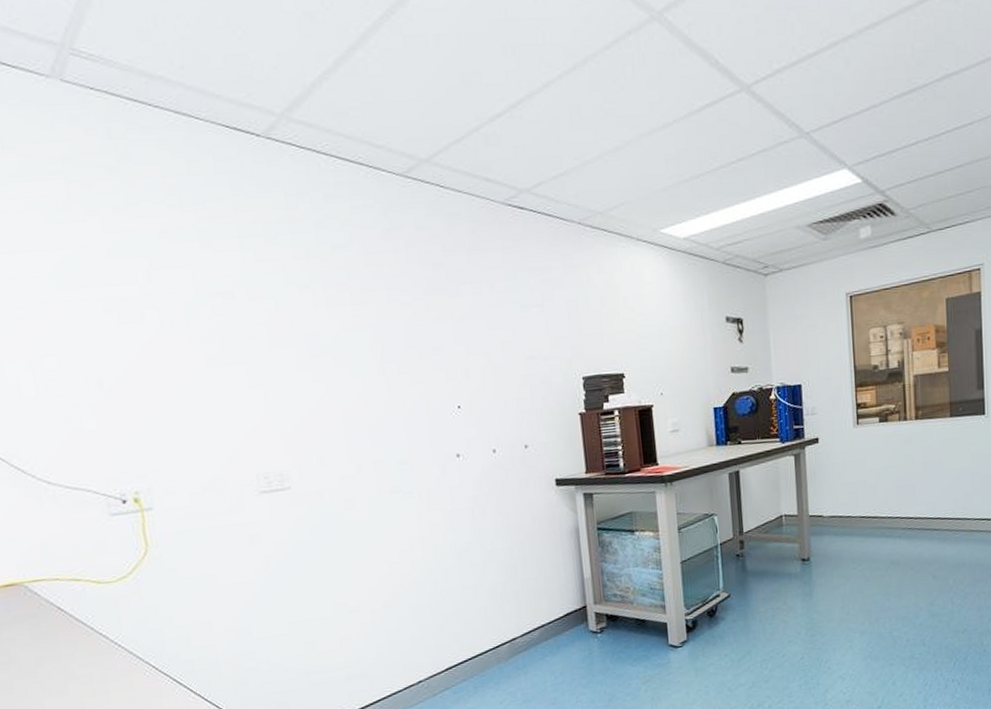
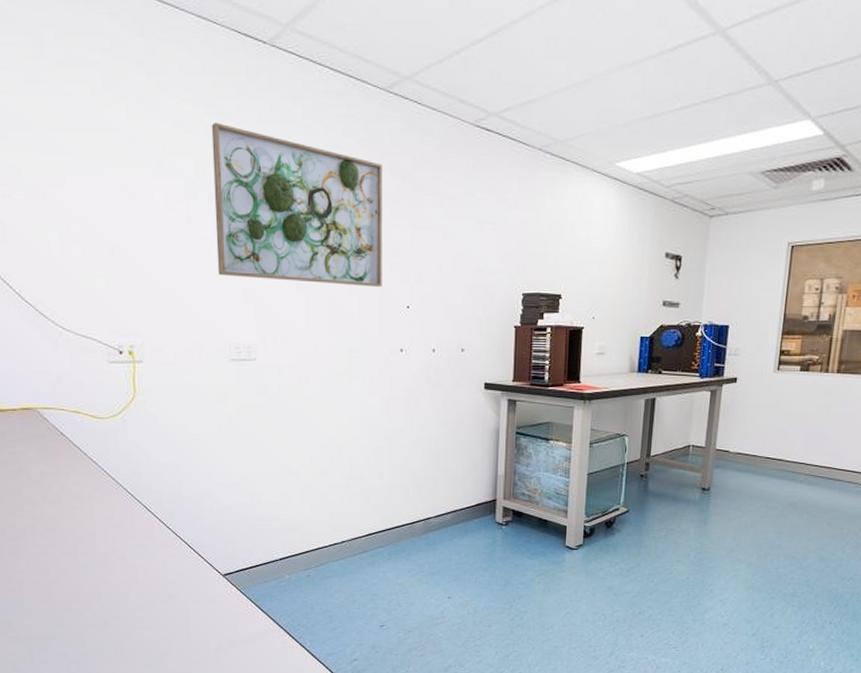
wall art: none [205,227,427,398] -> present [211,122,382,287]

